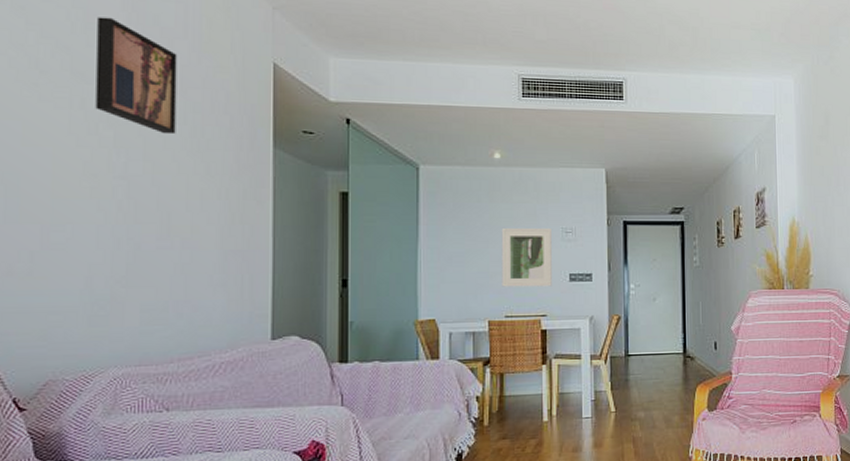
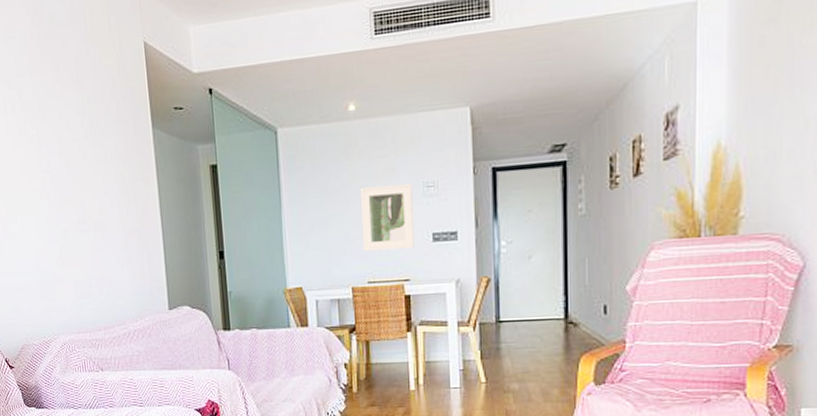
wall art: present [95,17,177,135] -> none [12,23,79,127]

